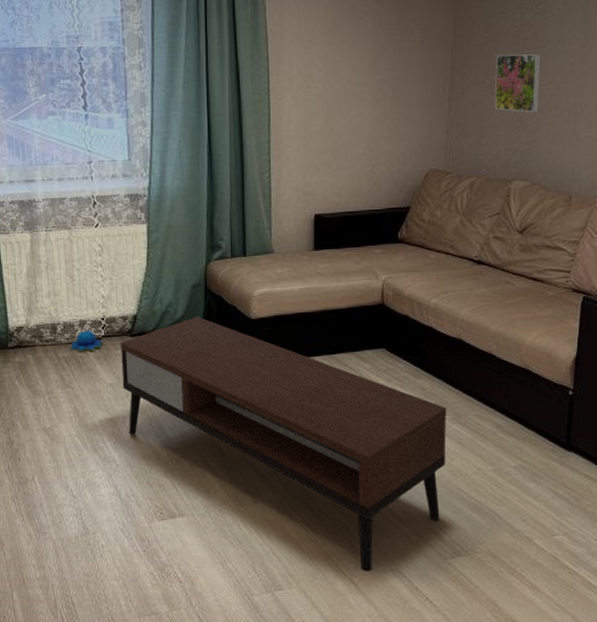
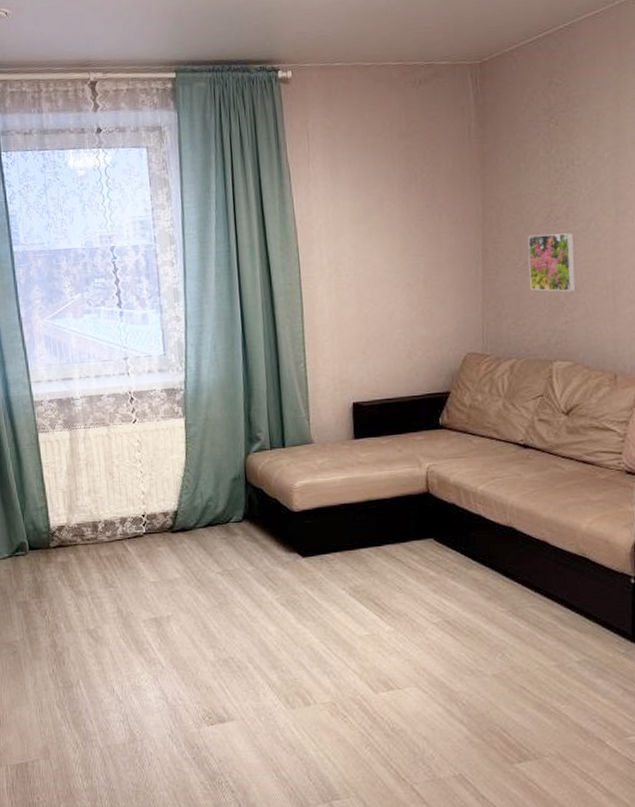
plush toy: present [70,330,103,351] -> none [112,527,145,550]
coffee table: present [121,317,447,572] -> none [162,511,505,779]

